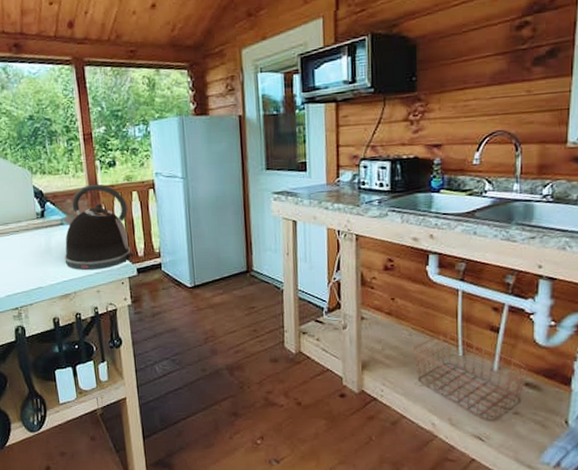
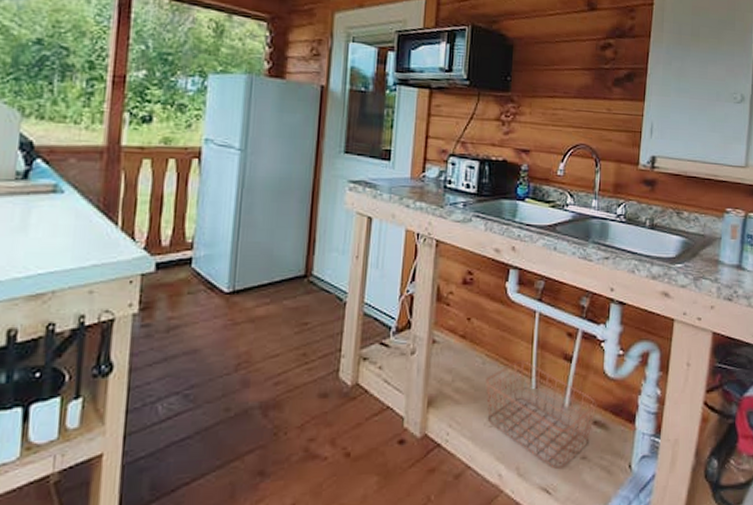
kettle: present [61,184,134,271] -> none [47,142,158,261]

